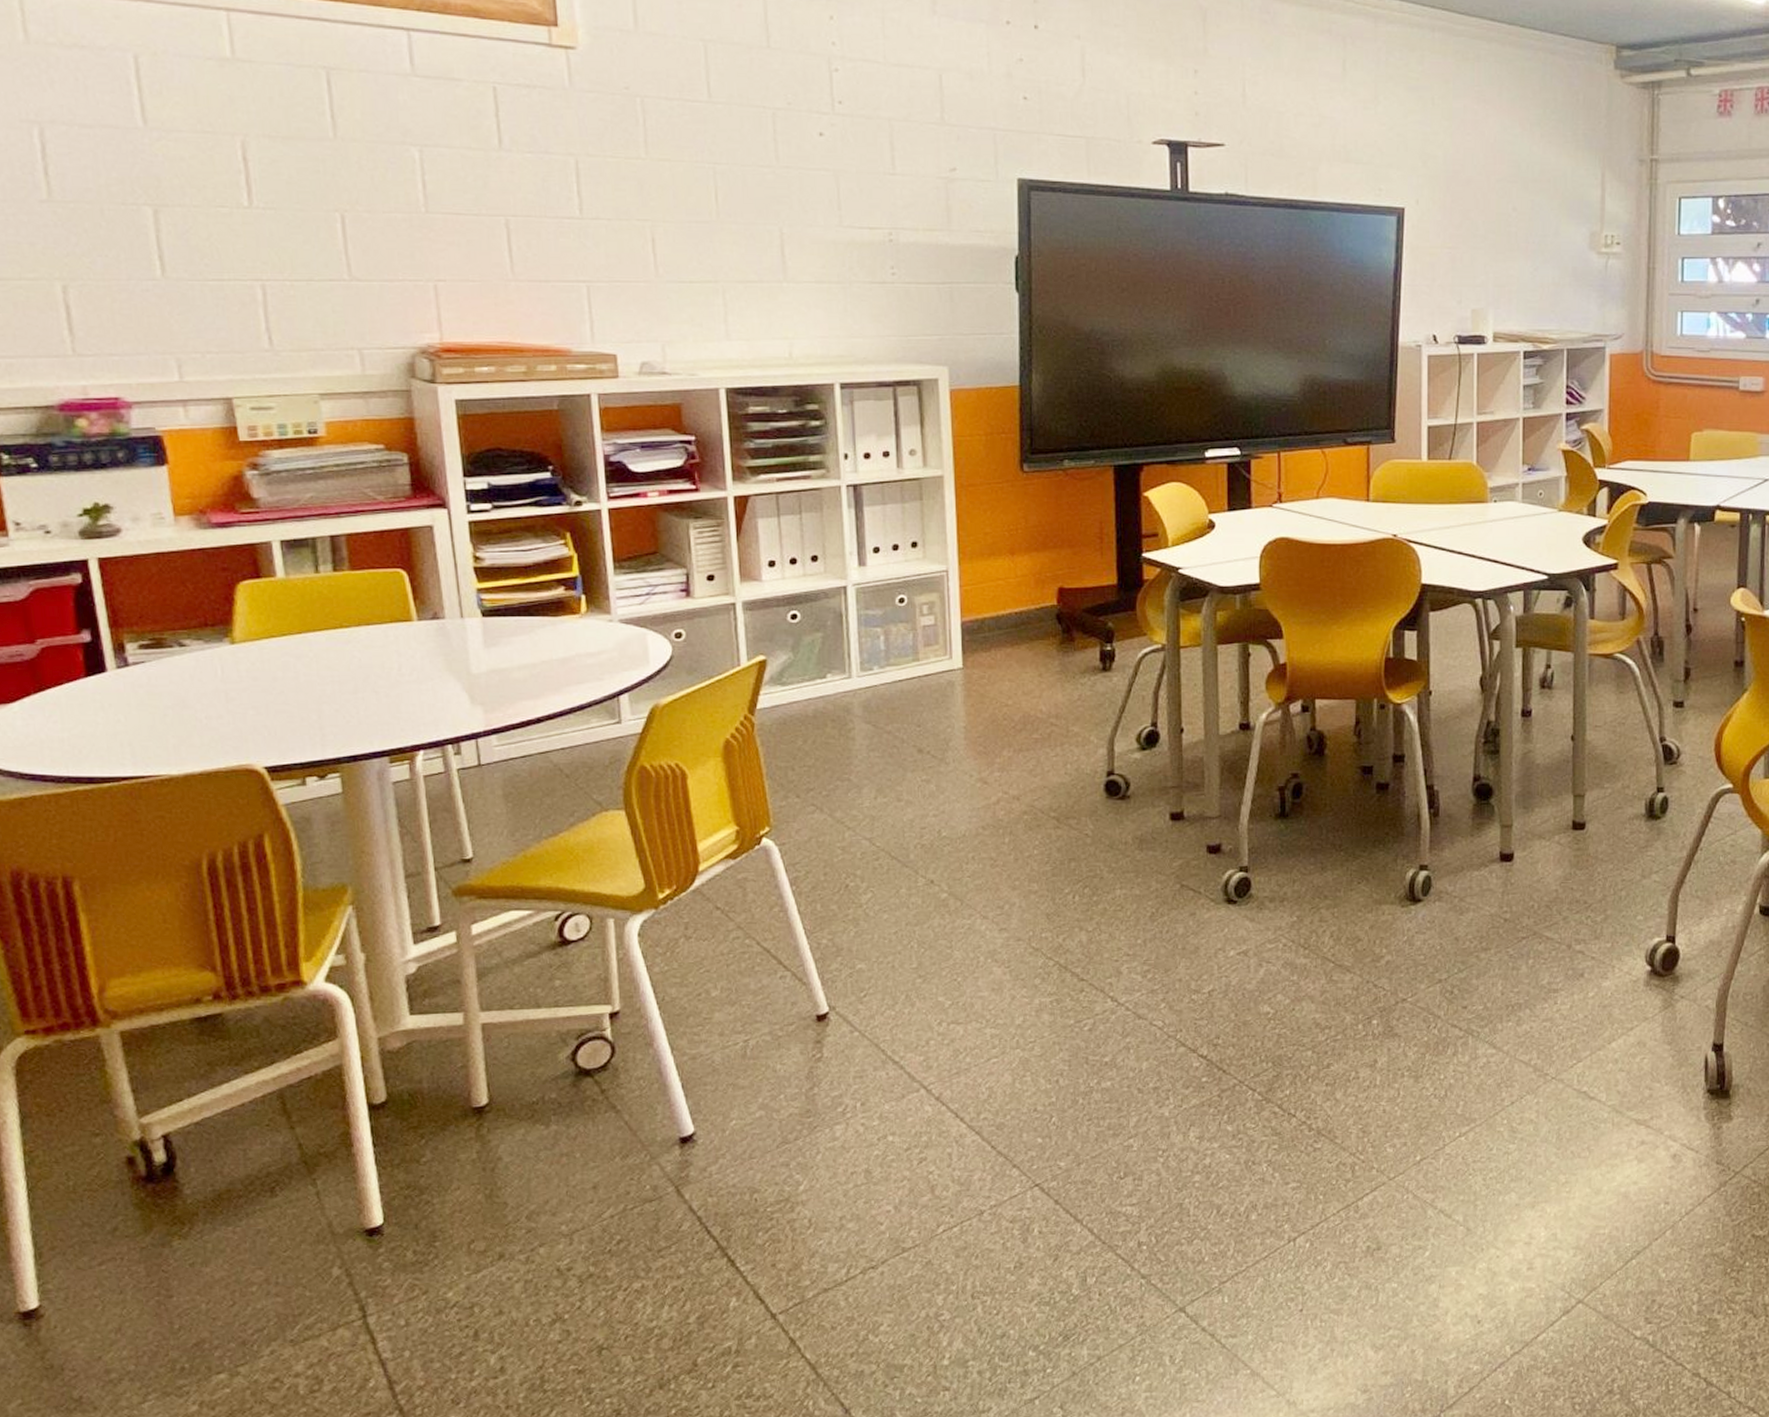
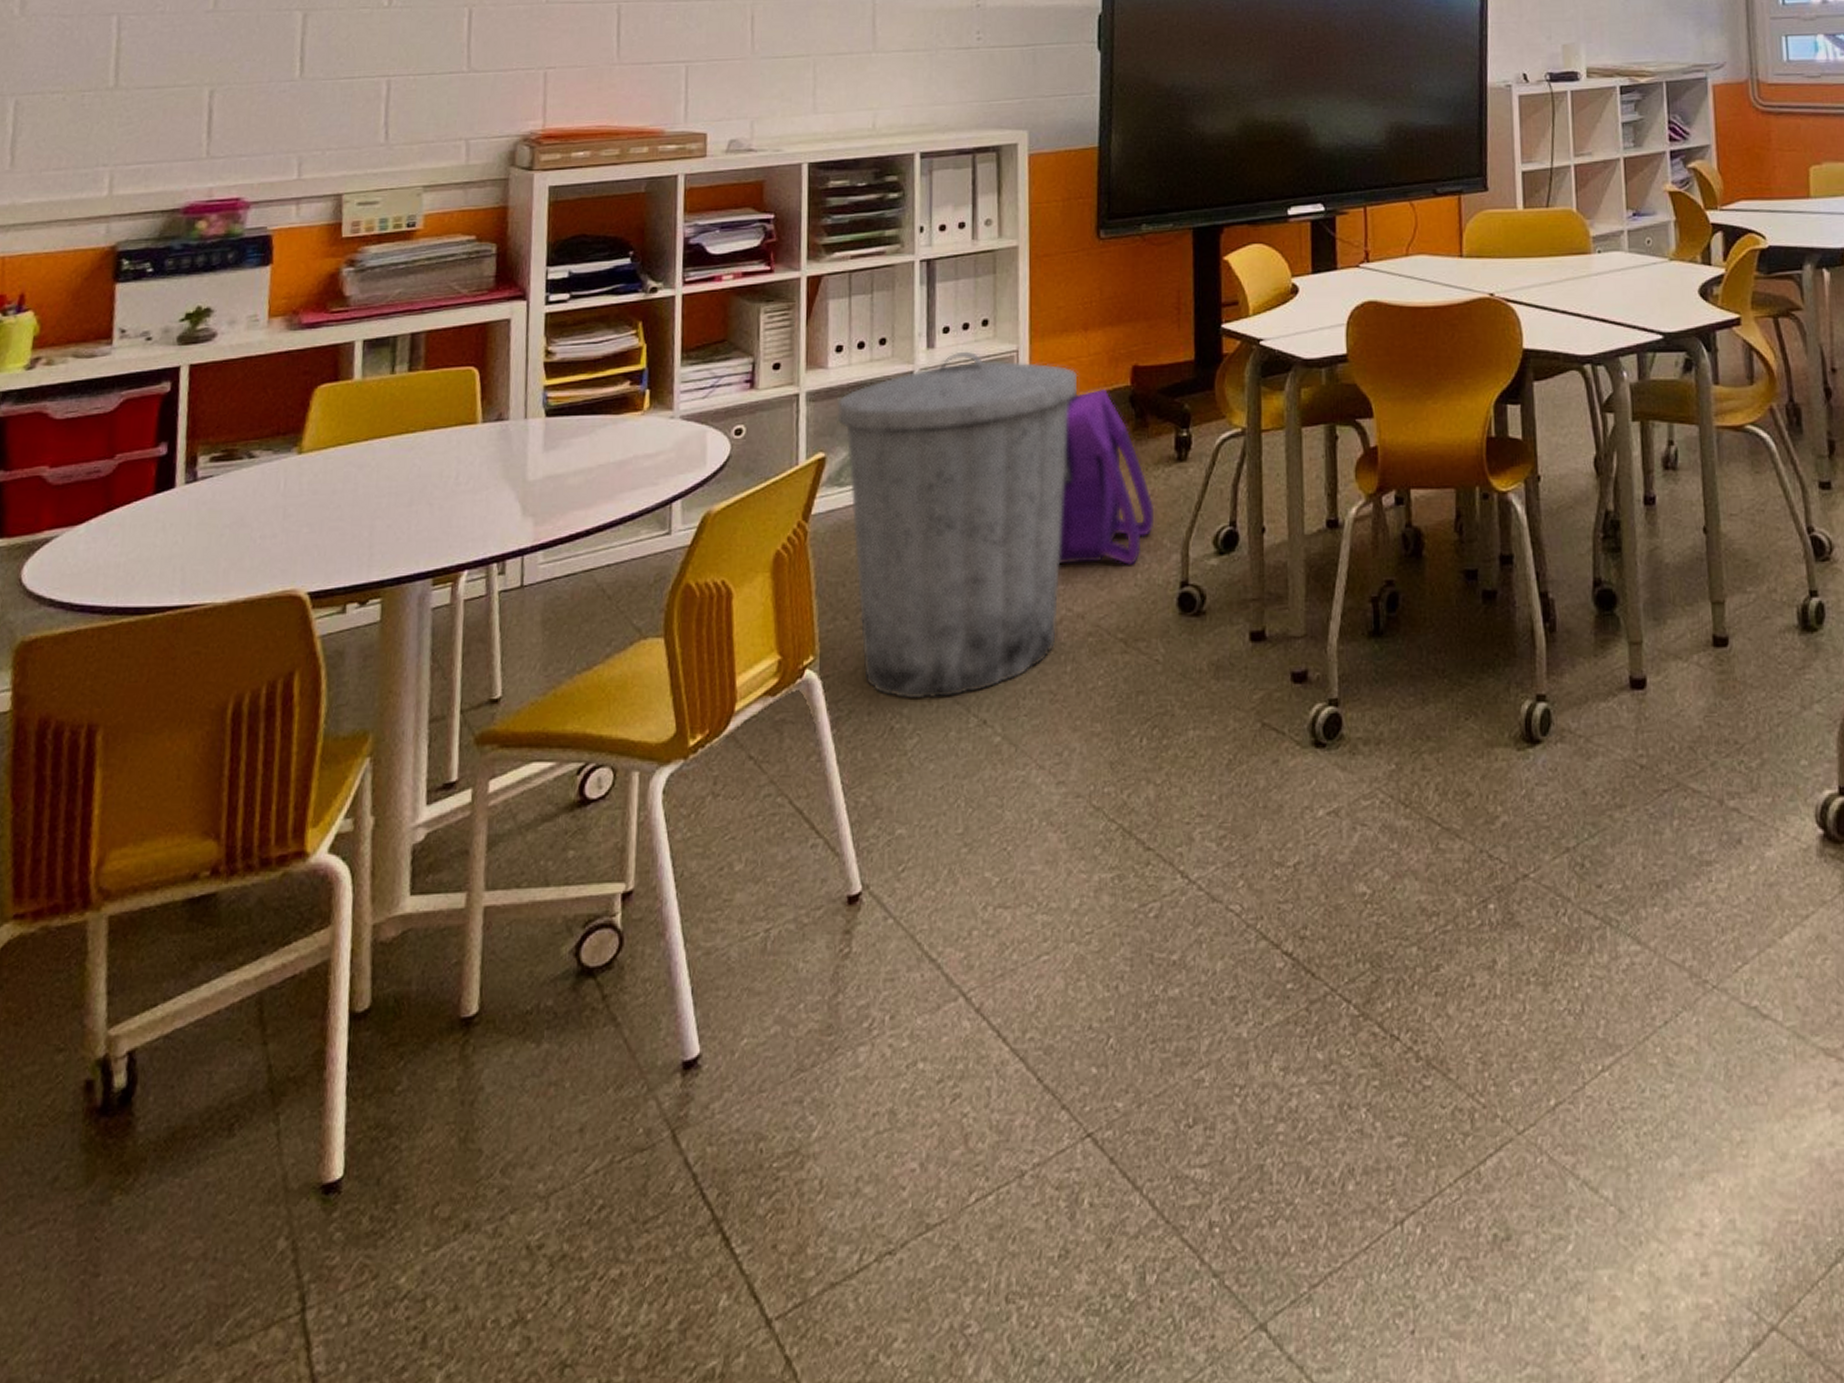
trash can: none [774,569,1007,863] -> present [837,351,1078,699]
backpack: none [993,607,1082,758] -> present [1058,389,1155,566]

